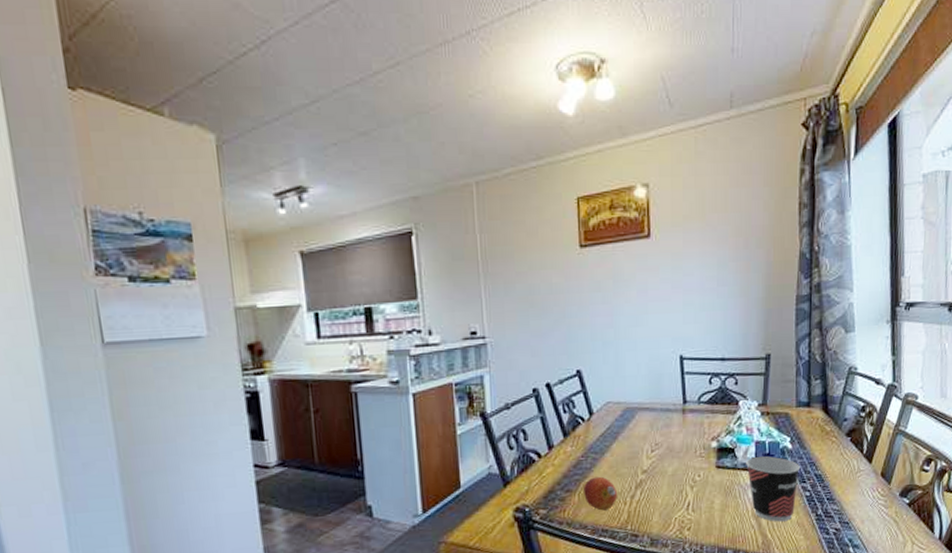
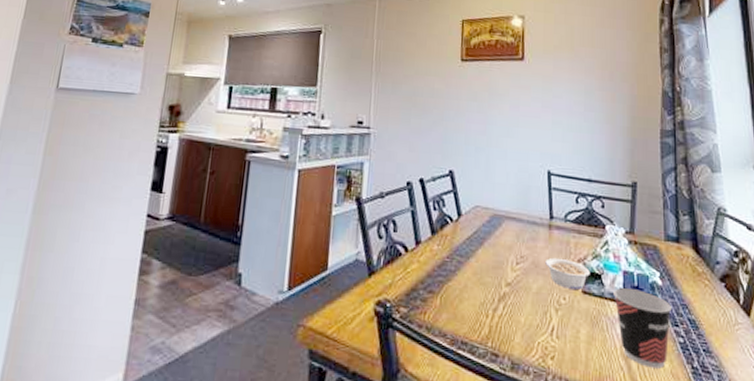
fruit: present [582,476,618,511] -> none [445,281,480,321]
legume: none [680,439,724,466] -> present [545,257,590,290]

